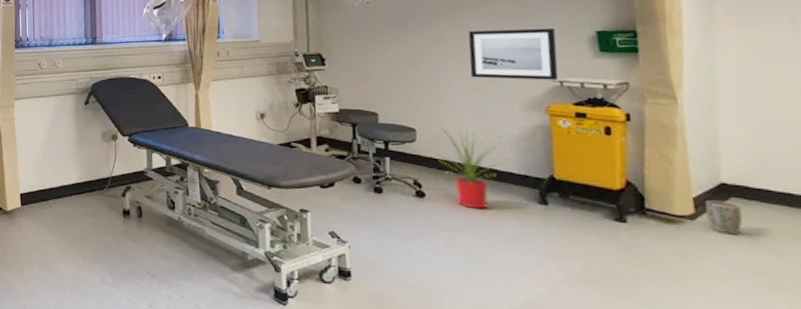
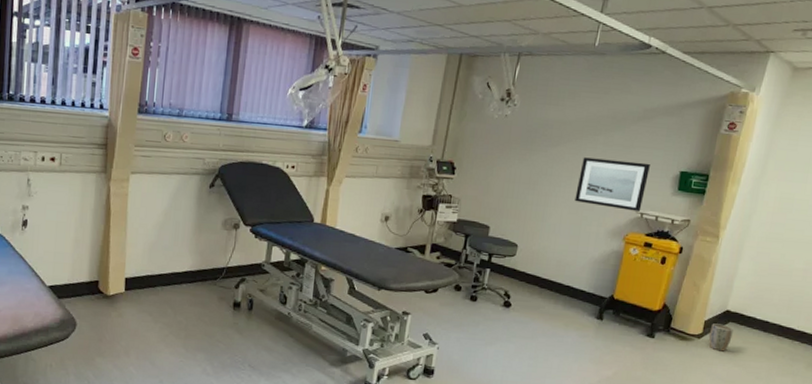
house plant: present [429,124,509,209] -> none [524,242,585,321]

